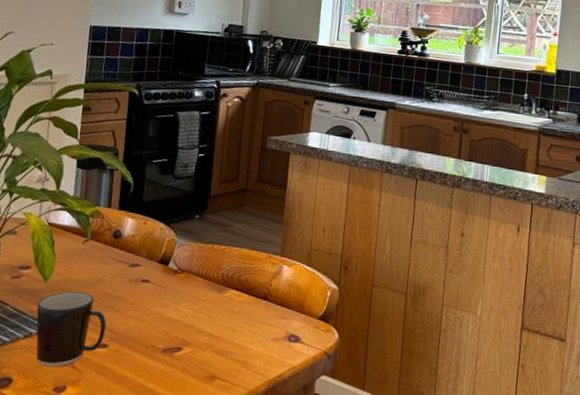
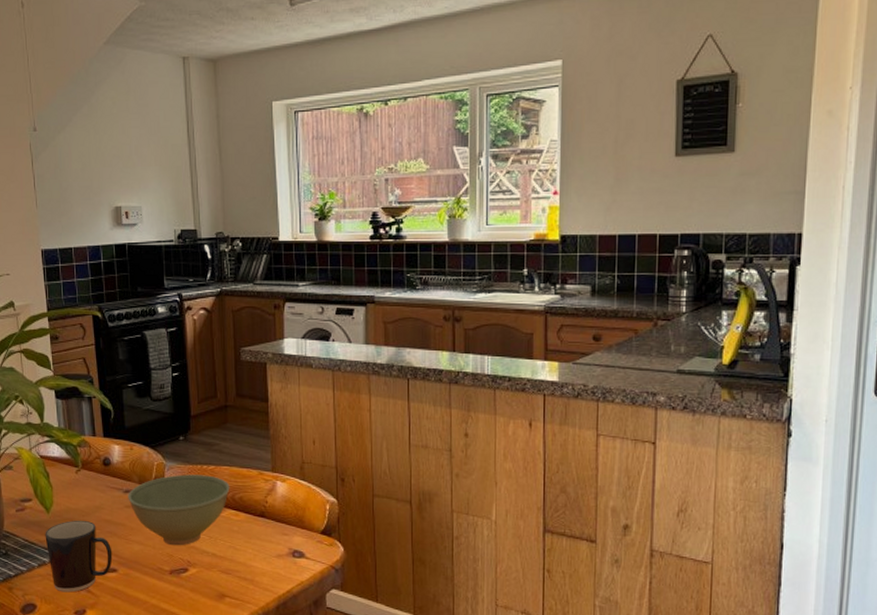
bowl: none [132,252,238,324] -> present [128,474,230,546]

